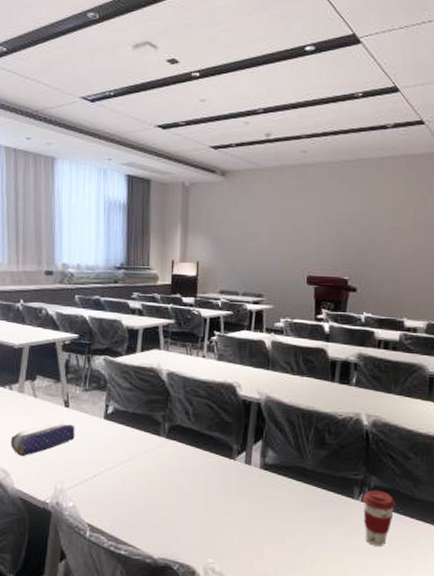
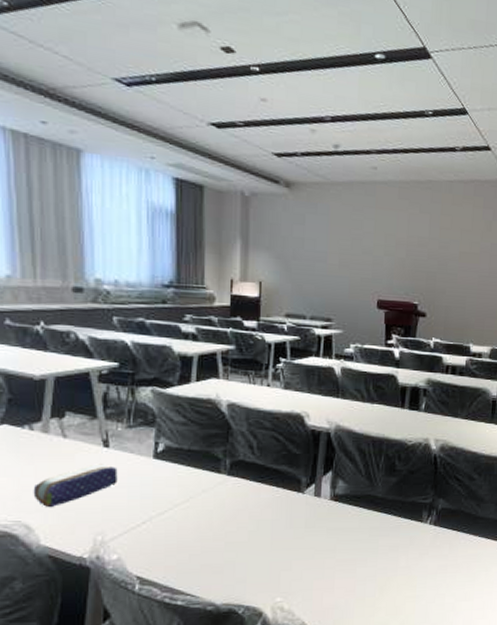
coffee cup: present [363,490,396,546] -> none [431,512,461,566]

